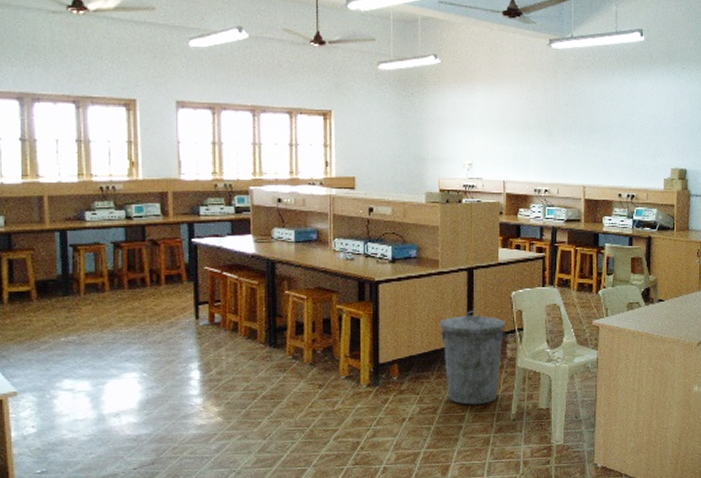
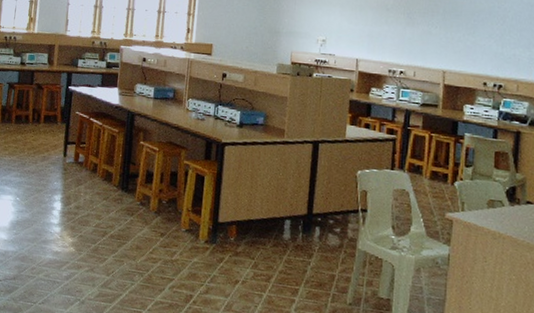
trash can: present [439,311,507,405] -> none [280,184,350,282]

